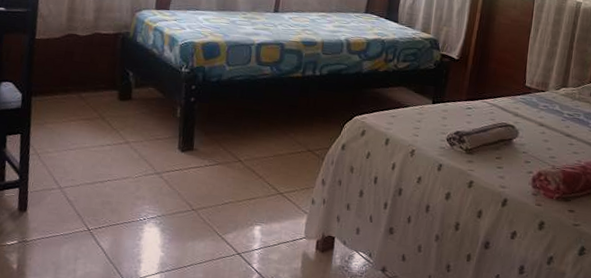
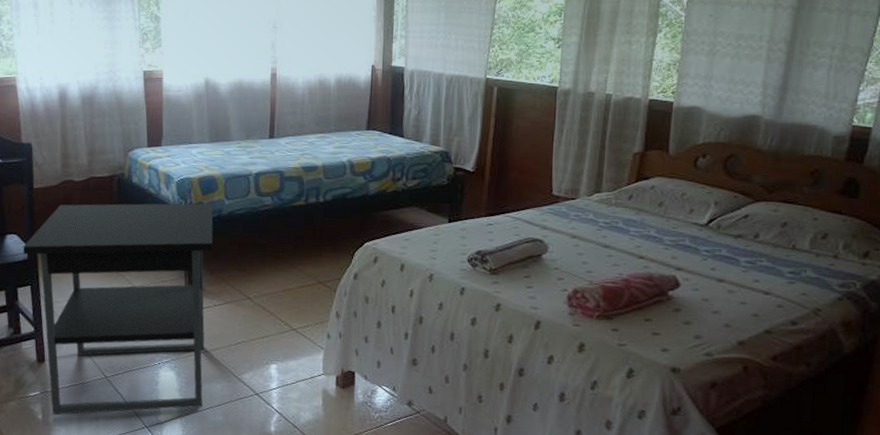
nightstand: none [17,57,214,266] -> present [23,203,213,415]

